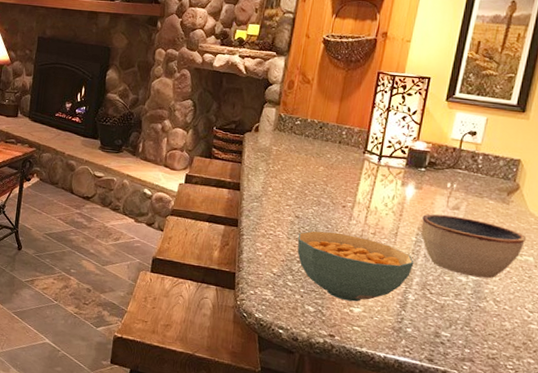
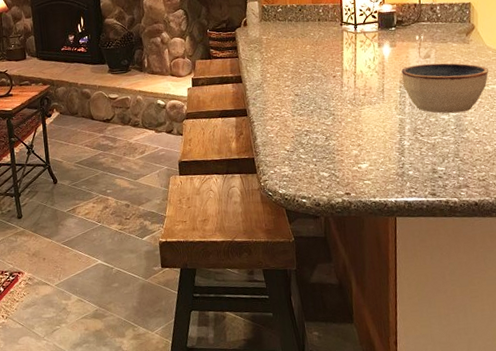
cereal bowl: present [297,230,414,302] -> none [300,100,403,160]

